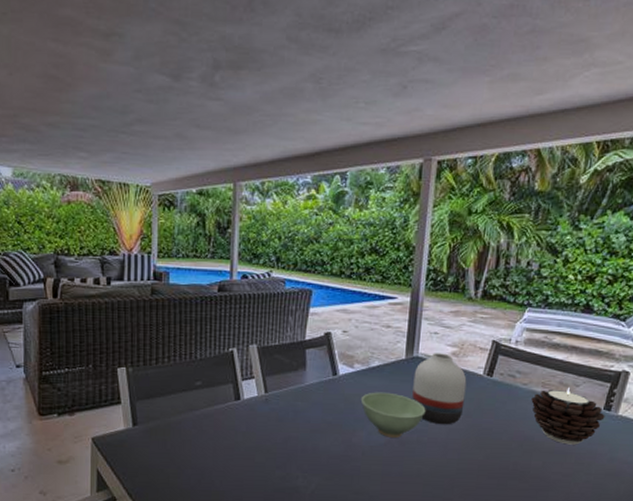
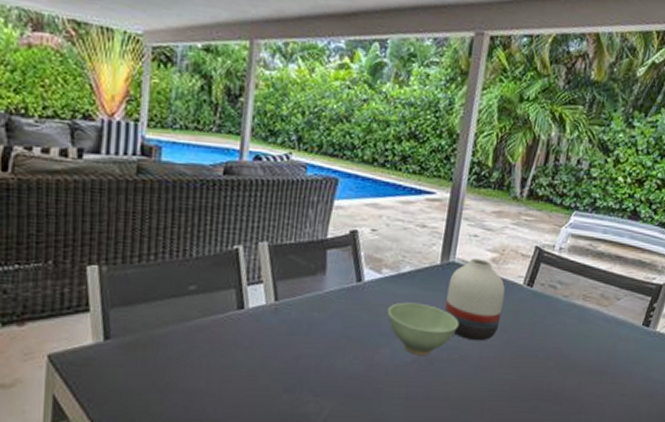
candle: present [531,387,605,445] -> none [571,300,643,364]

